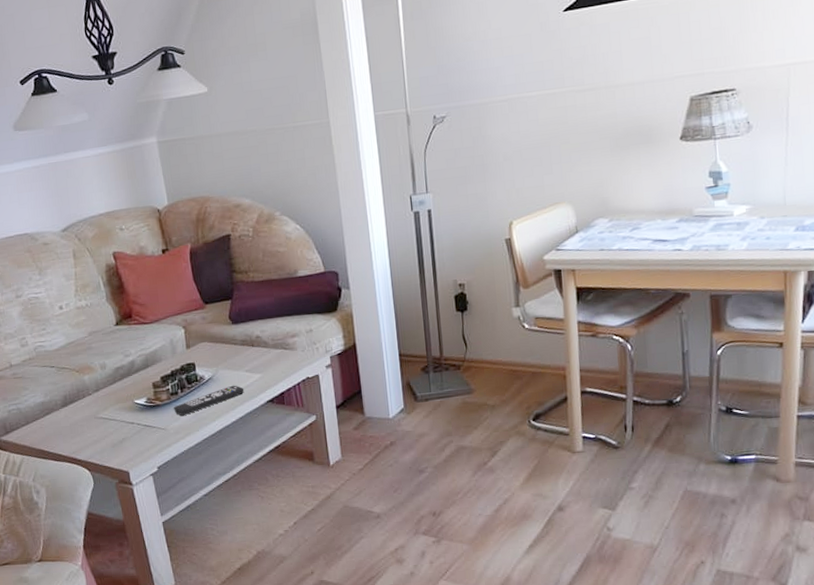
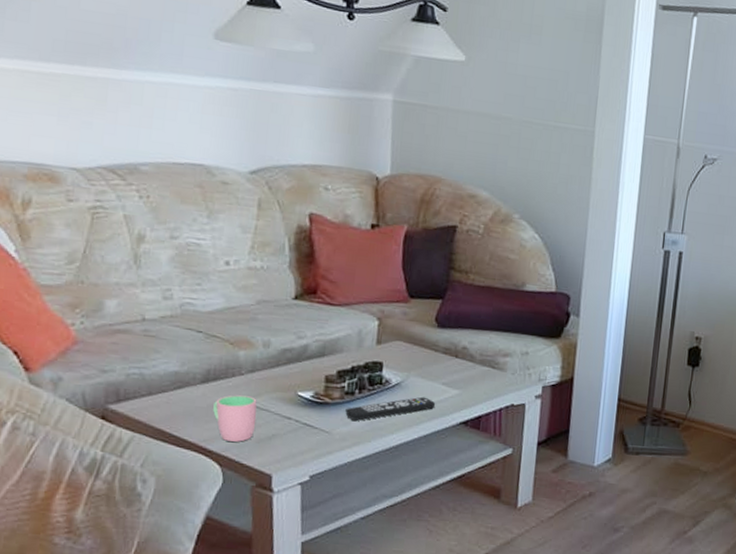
cup: none [74,411,109,450] -> present [213,395,257,442]

